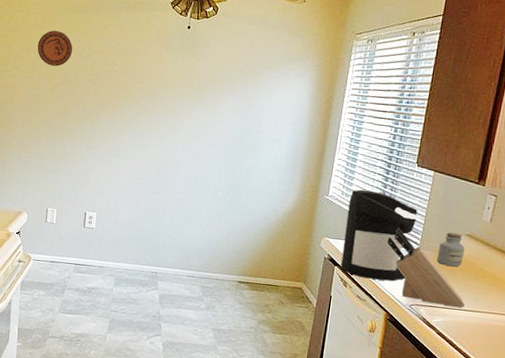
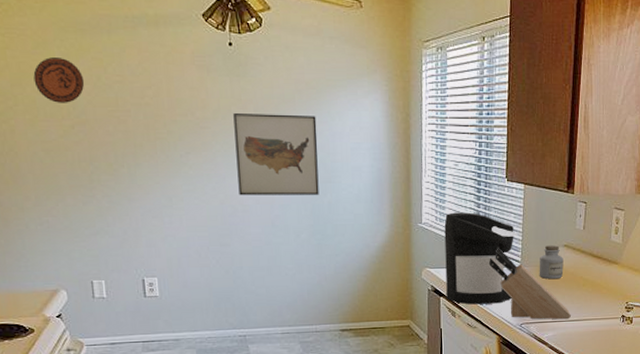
wall art: none [173,83,249,160] -> present [233,112,319,196]

